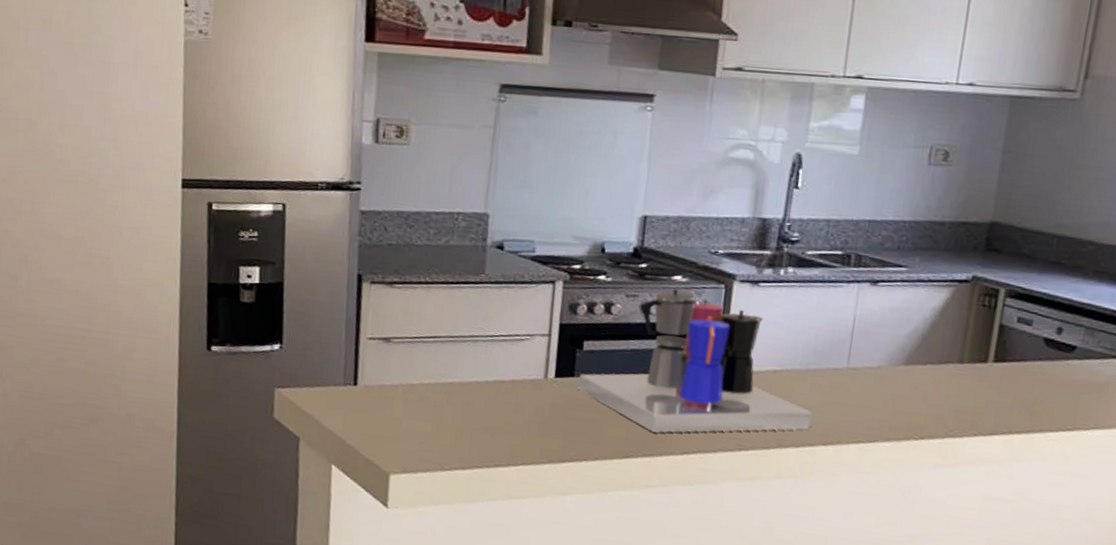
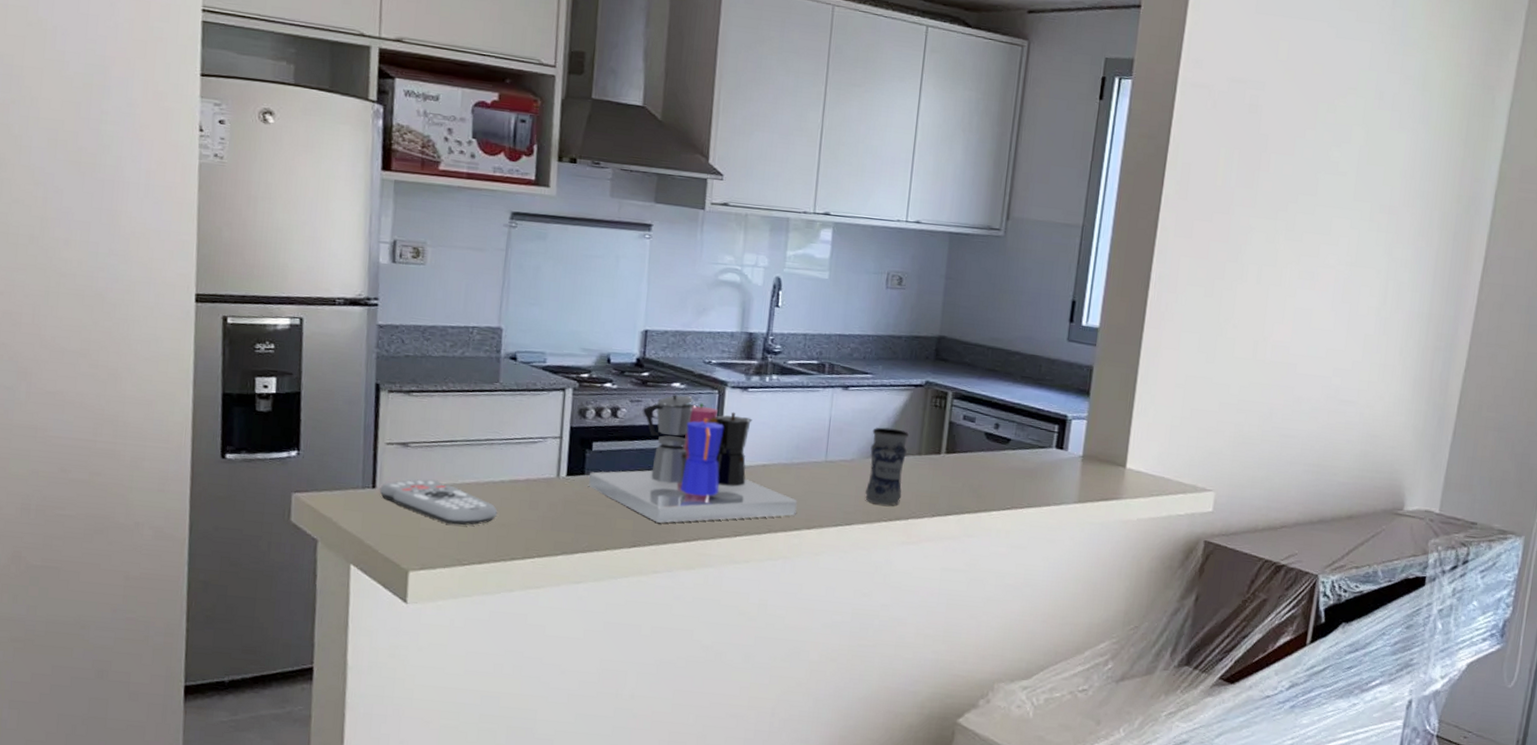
remote control: none [361,377,482,428] -> present [379,479,498,525]
jar: none [893,329,949,422] -> present [865,427,909,506]

